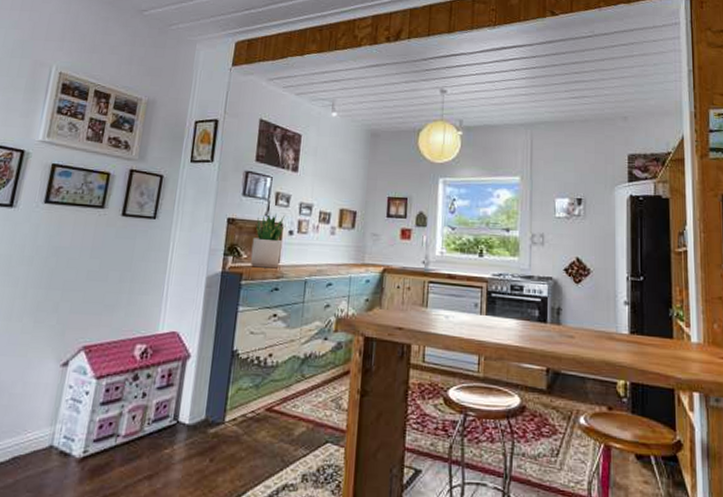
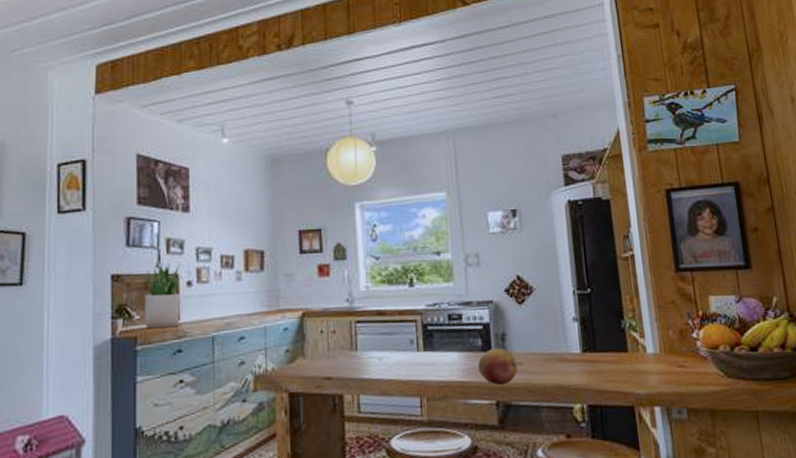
fruit: none [533,320,569,354] -> present [478,348,518,385]

